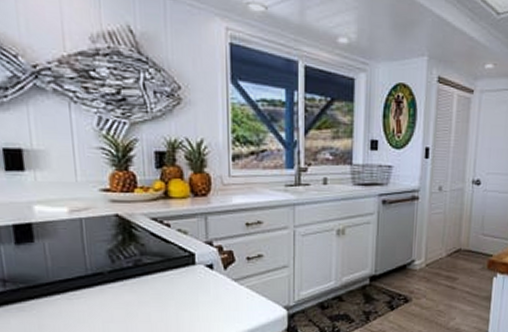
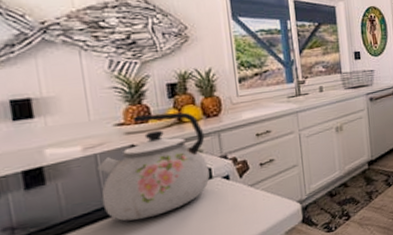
kettle: none [82,183,193,295] -> present [97,112,210,221]

